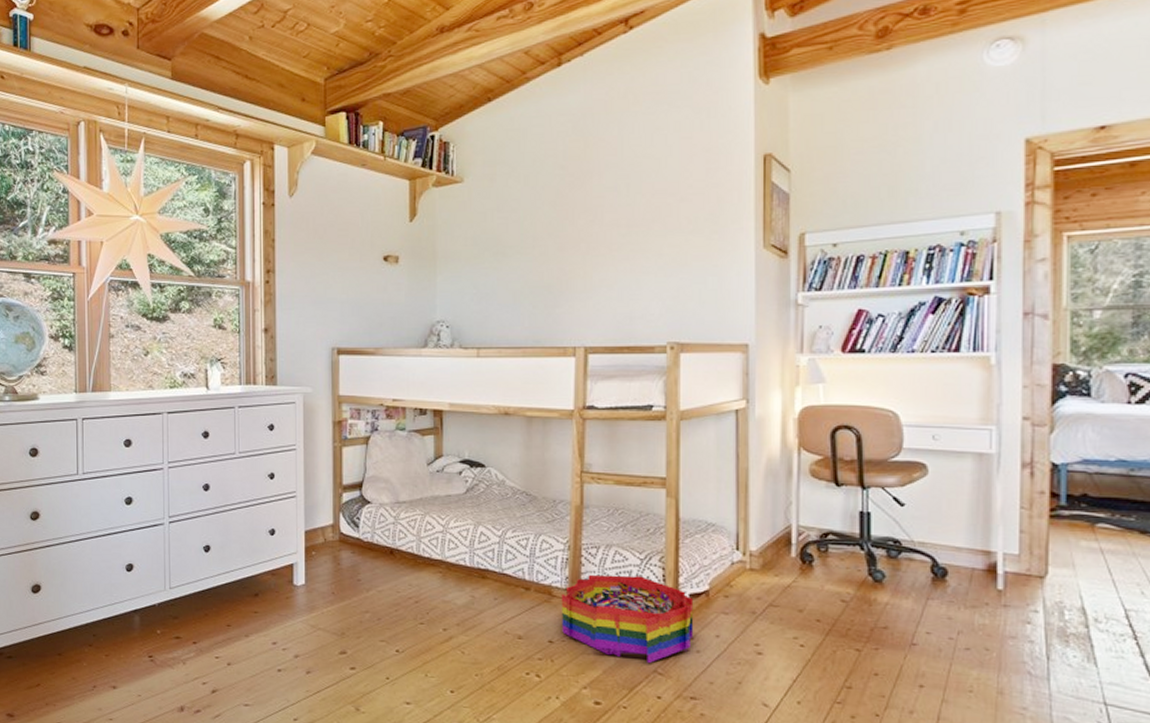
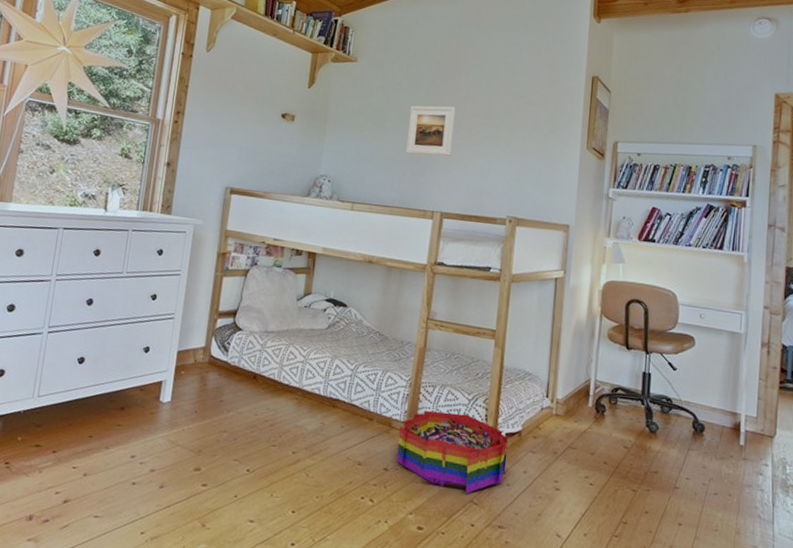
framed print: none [534,218,590,283] -> present [405,105,456,156]

